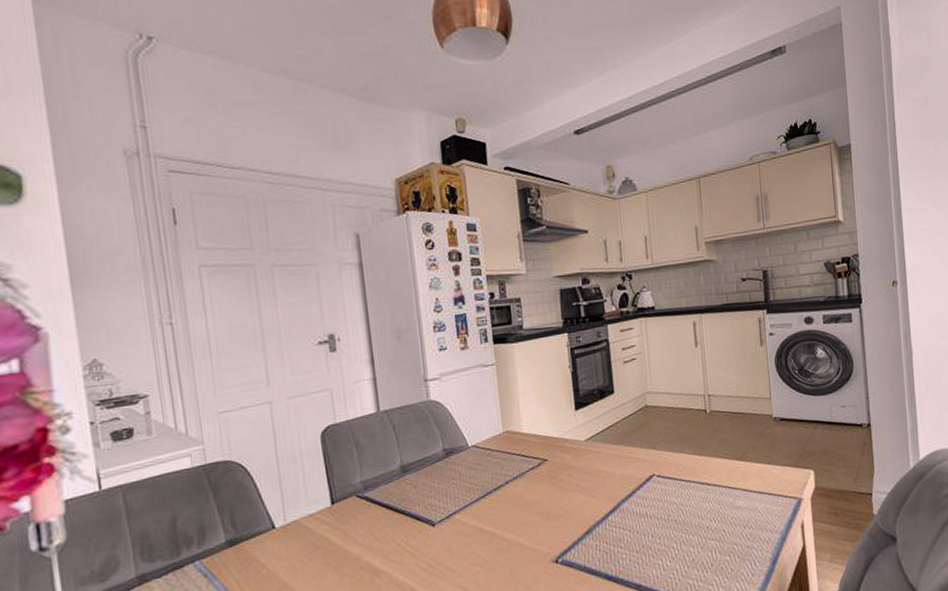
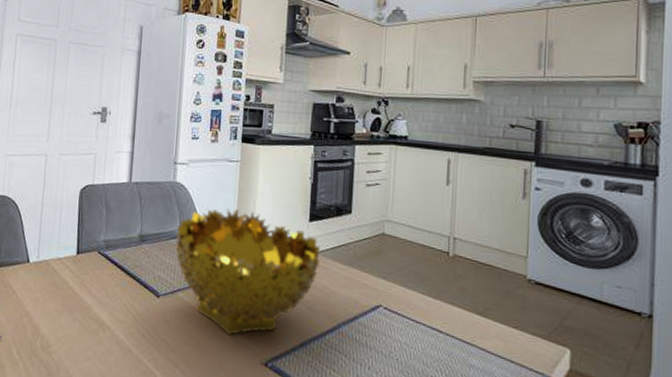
decorative bowl: none [441,413,592,544] -> present [176,208,320,336]

